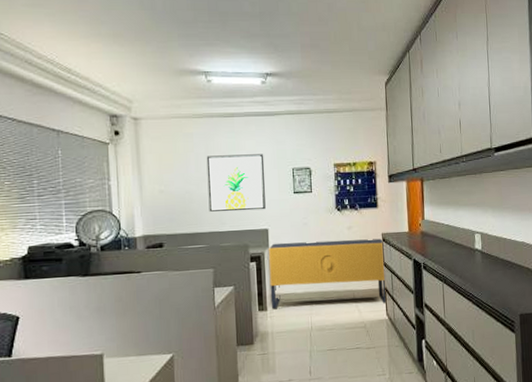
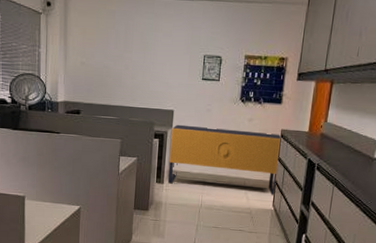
wall art: present [206,154,266,212] -> none [123,34,179,92]

